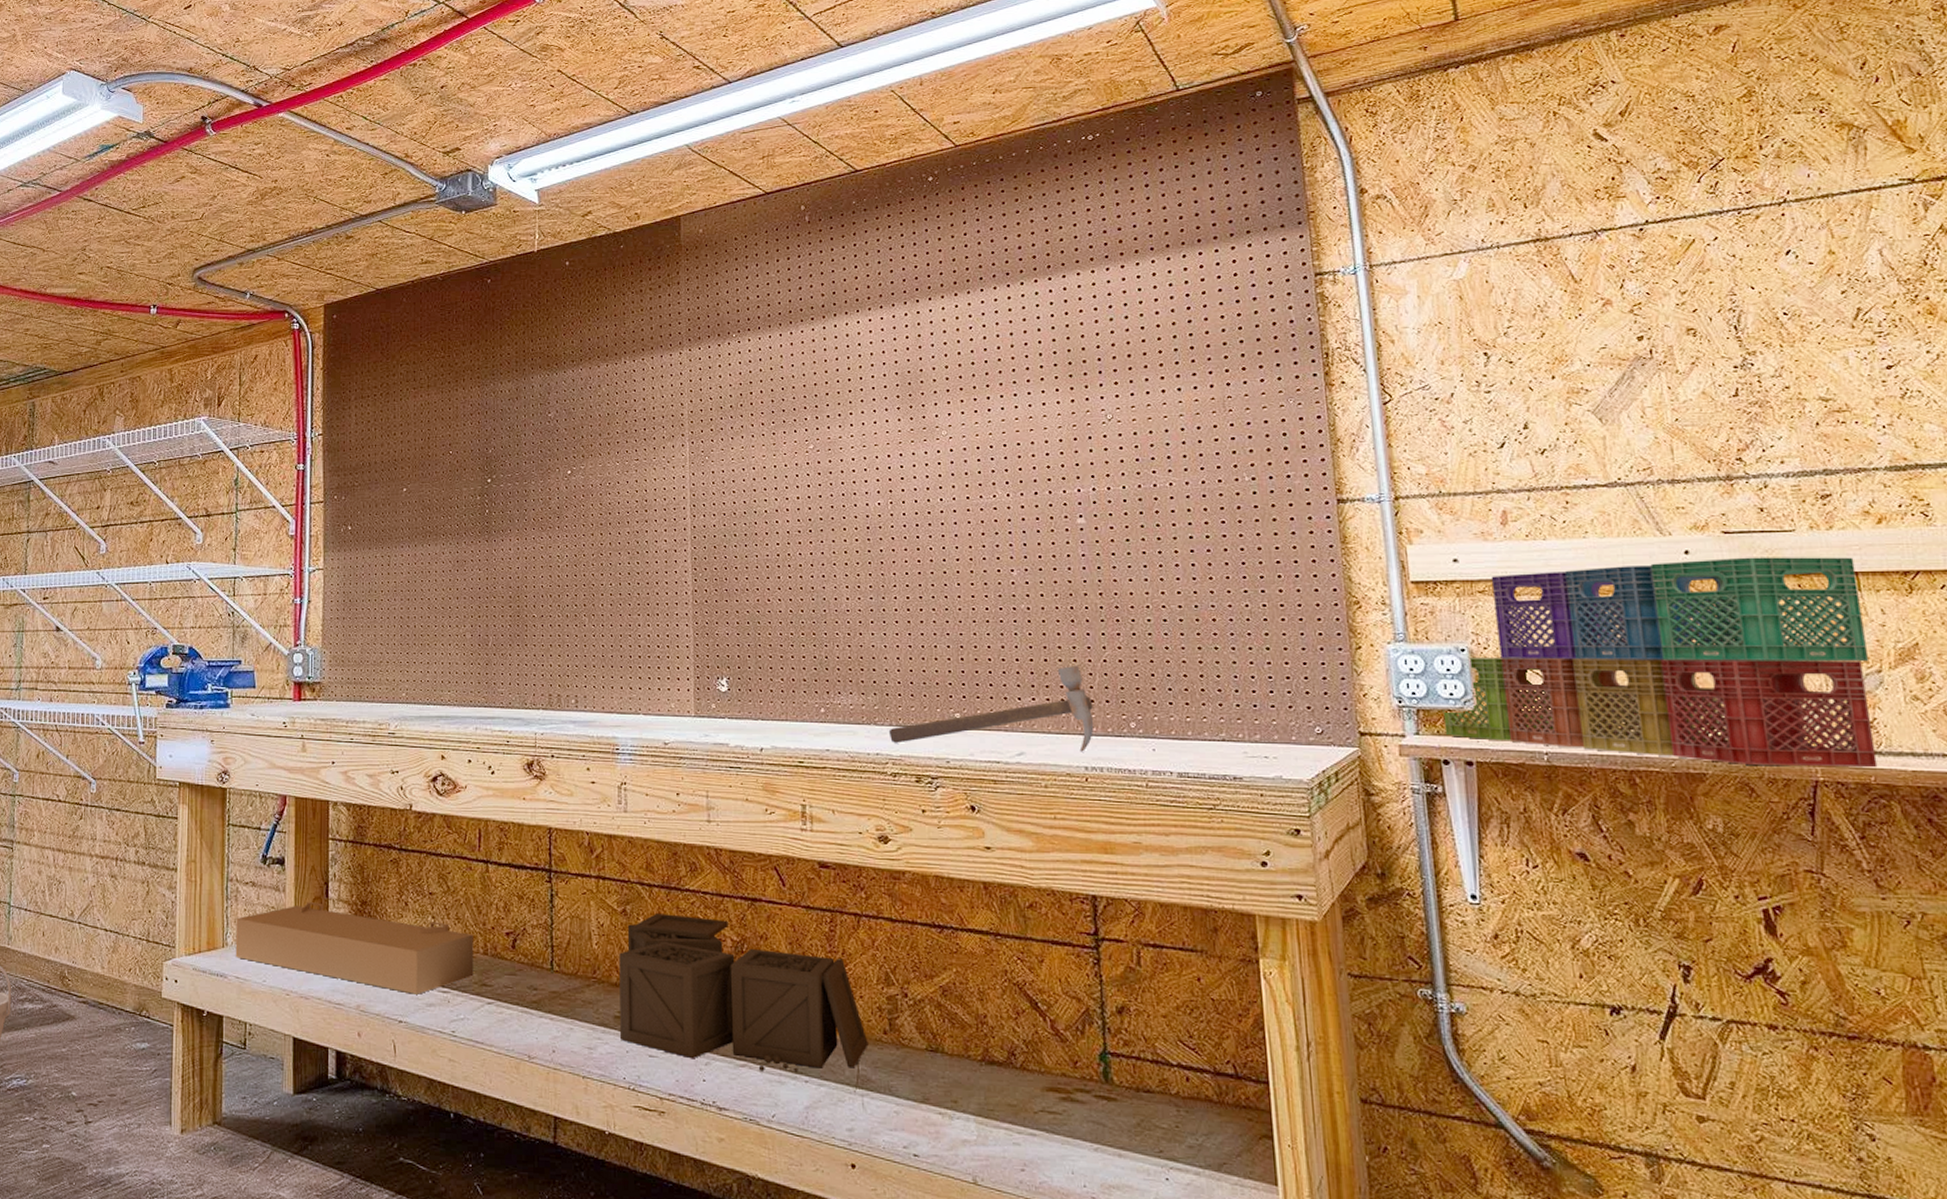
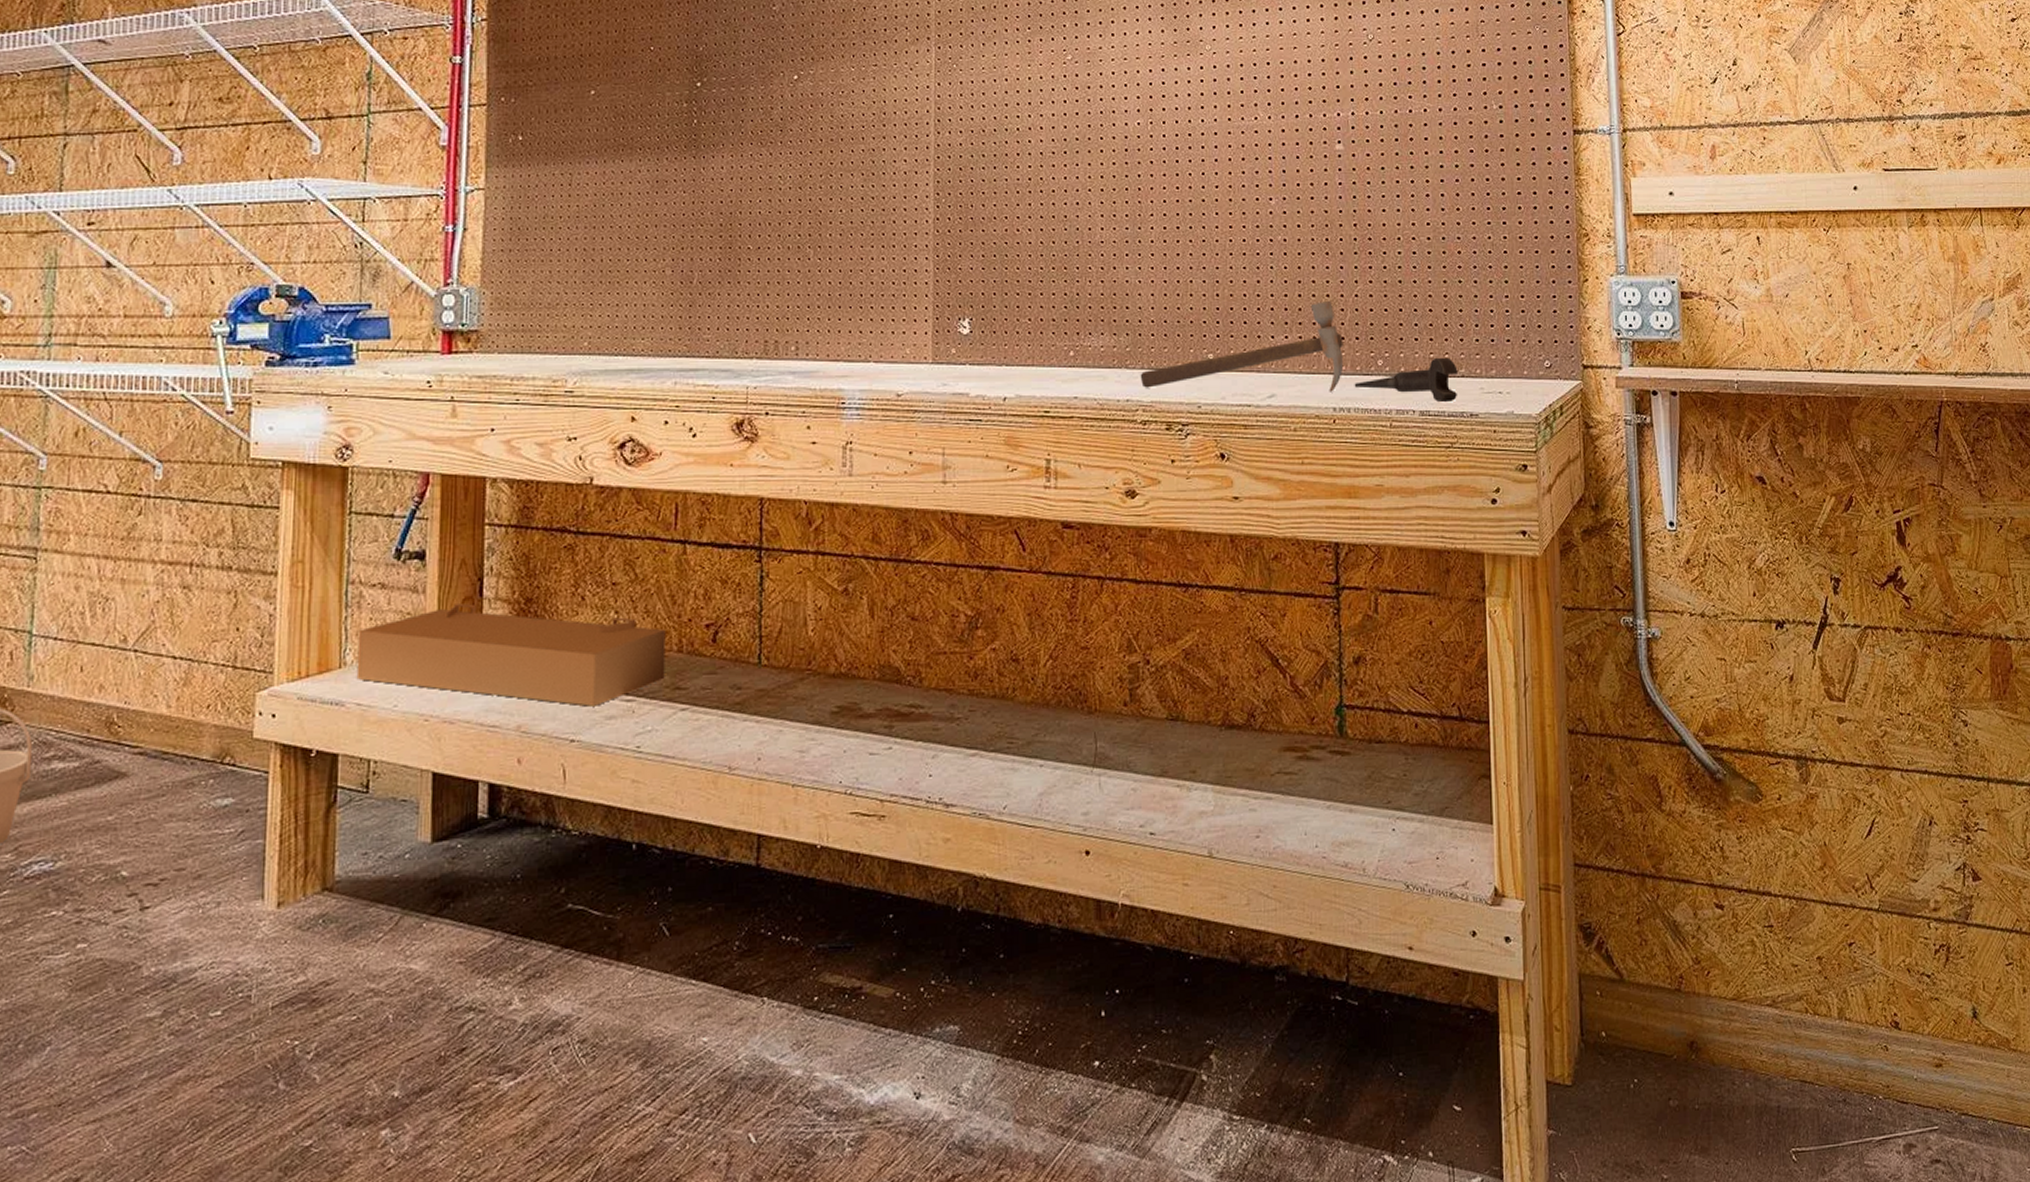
storage bin: present [619,912,869,1073] -> none [837,589,1108,759]
wrench: none [1106,721,1218,766] -> present [1354,357,1458,403]
plastic crate: present [1443,557,1878,768] -> none [1654,193,1986,389]

